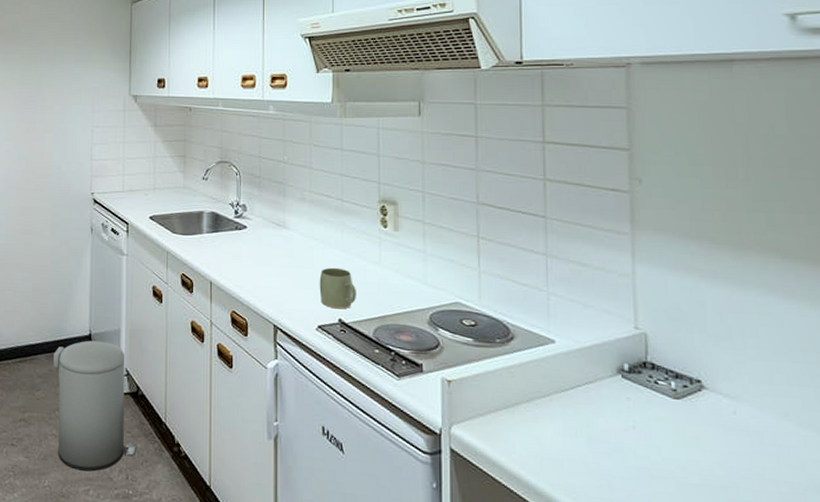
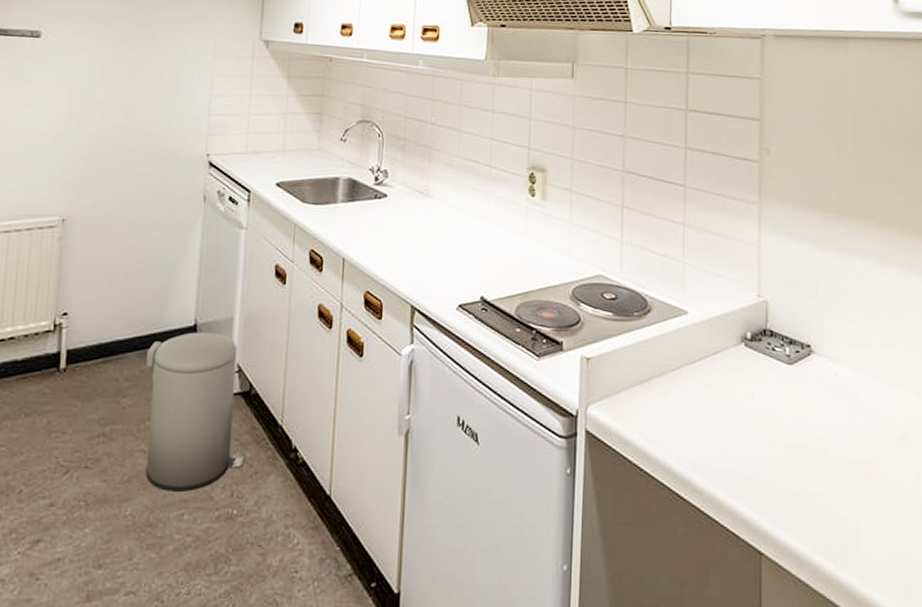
mug: present [319,267,356,309] -> none [462,240,500,286]

